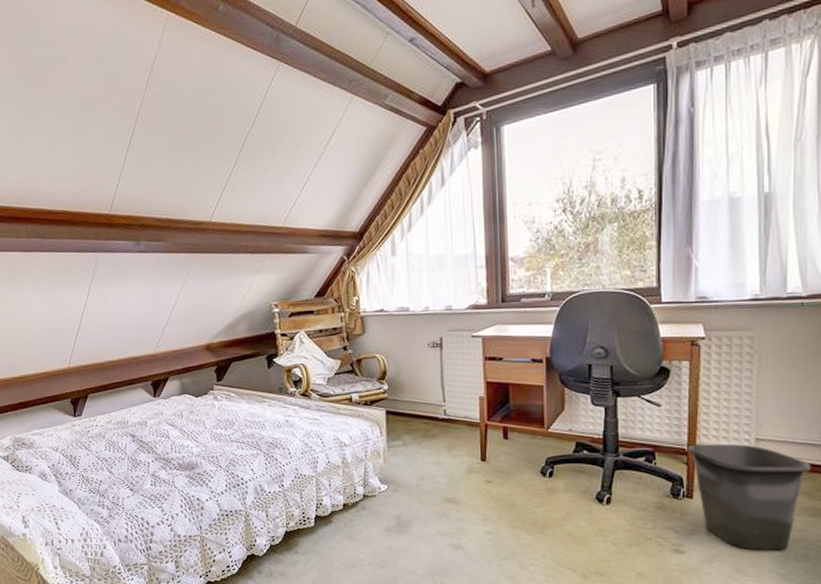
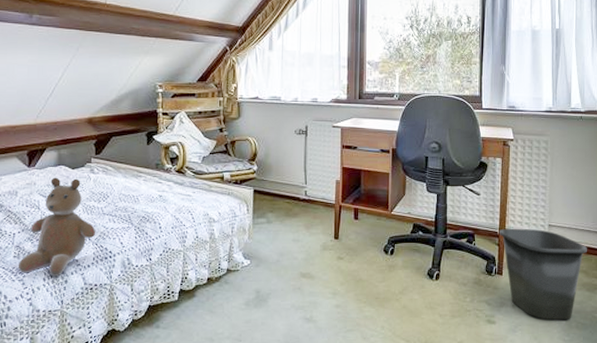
teddy bear: none [155,406,226,504] -> present [17,177,96,277]

